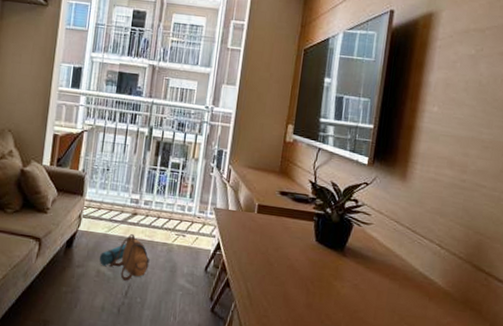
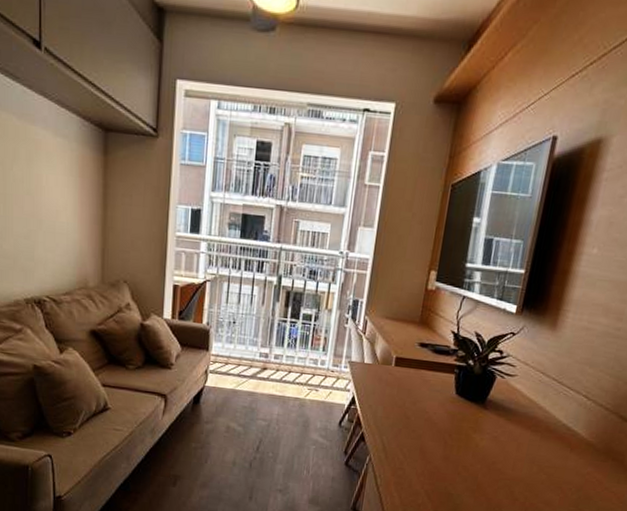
backpack: present [99,233,150,281] -> none [228,388,281,436]

